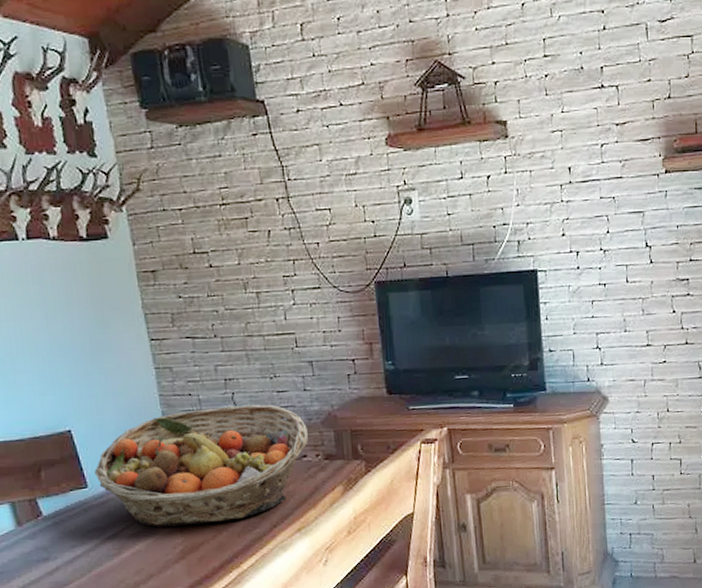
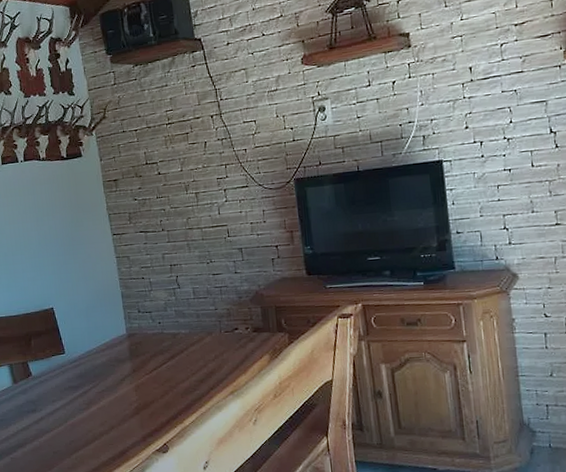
fruit basket: present [94,404,308,527] -> none [70,285,239,387]

